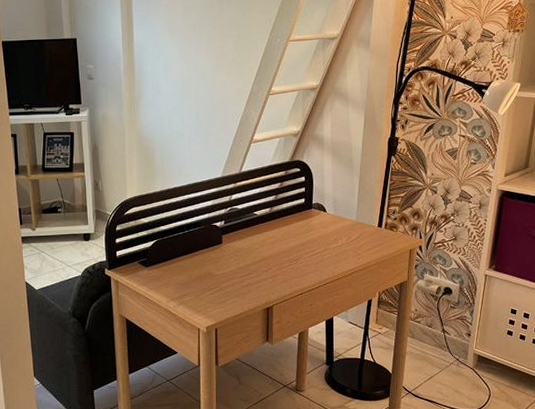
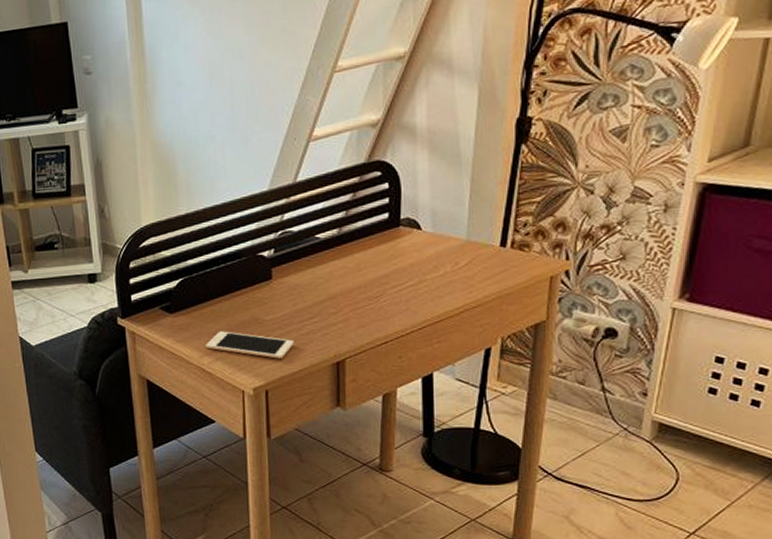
cell phone: none [172,282,237,304] -> present [206,331,294,359]

